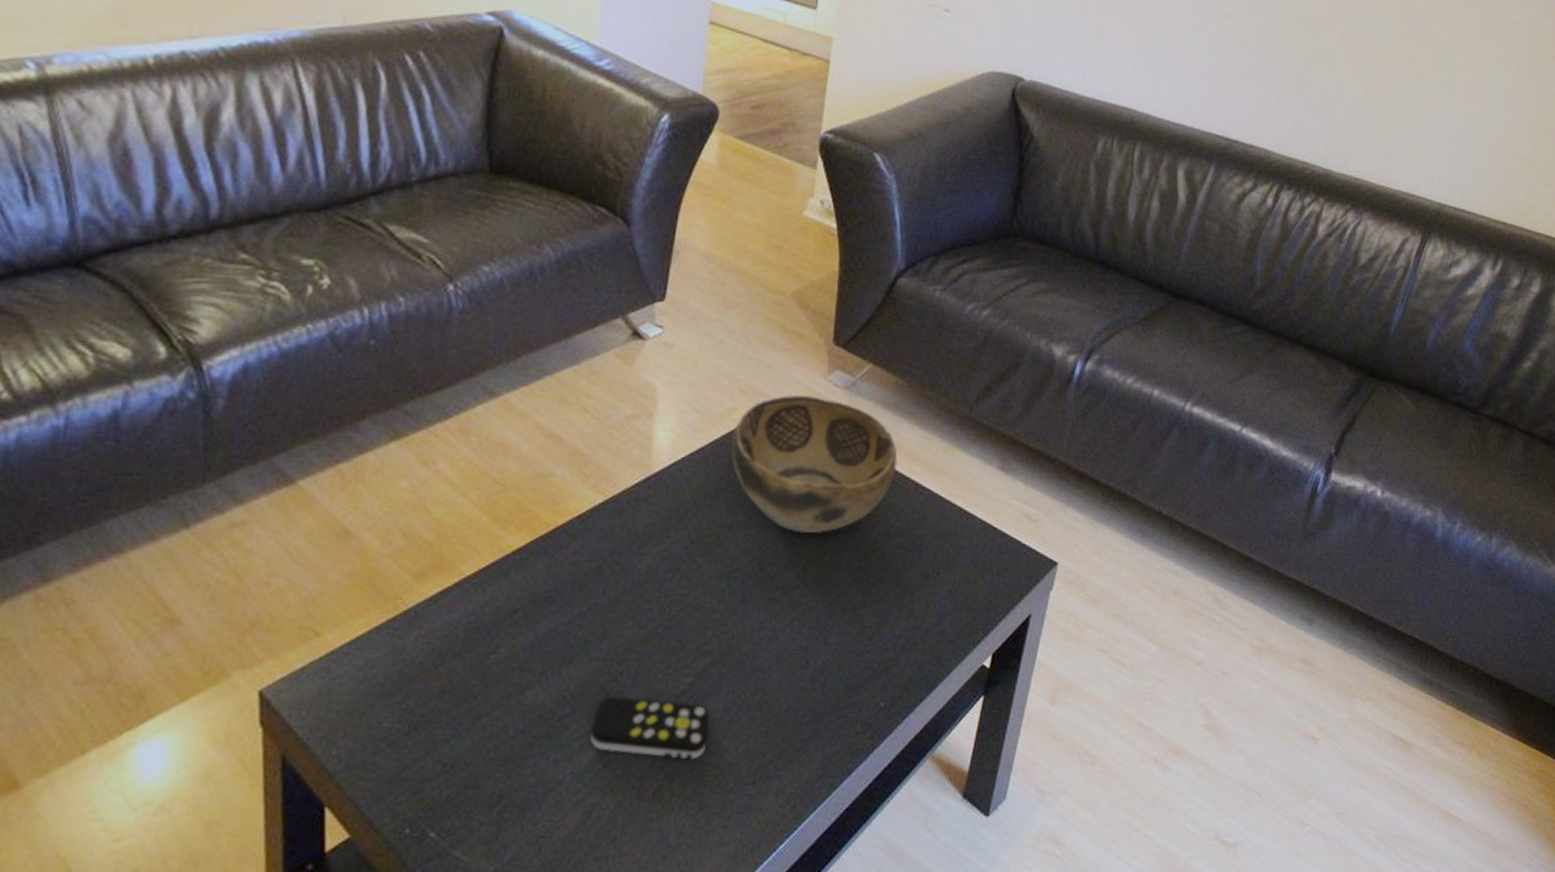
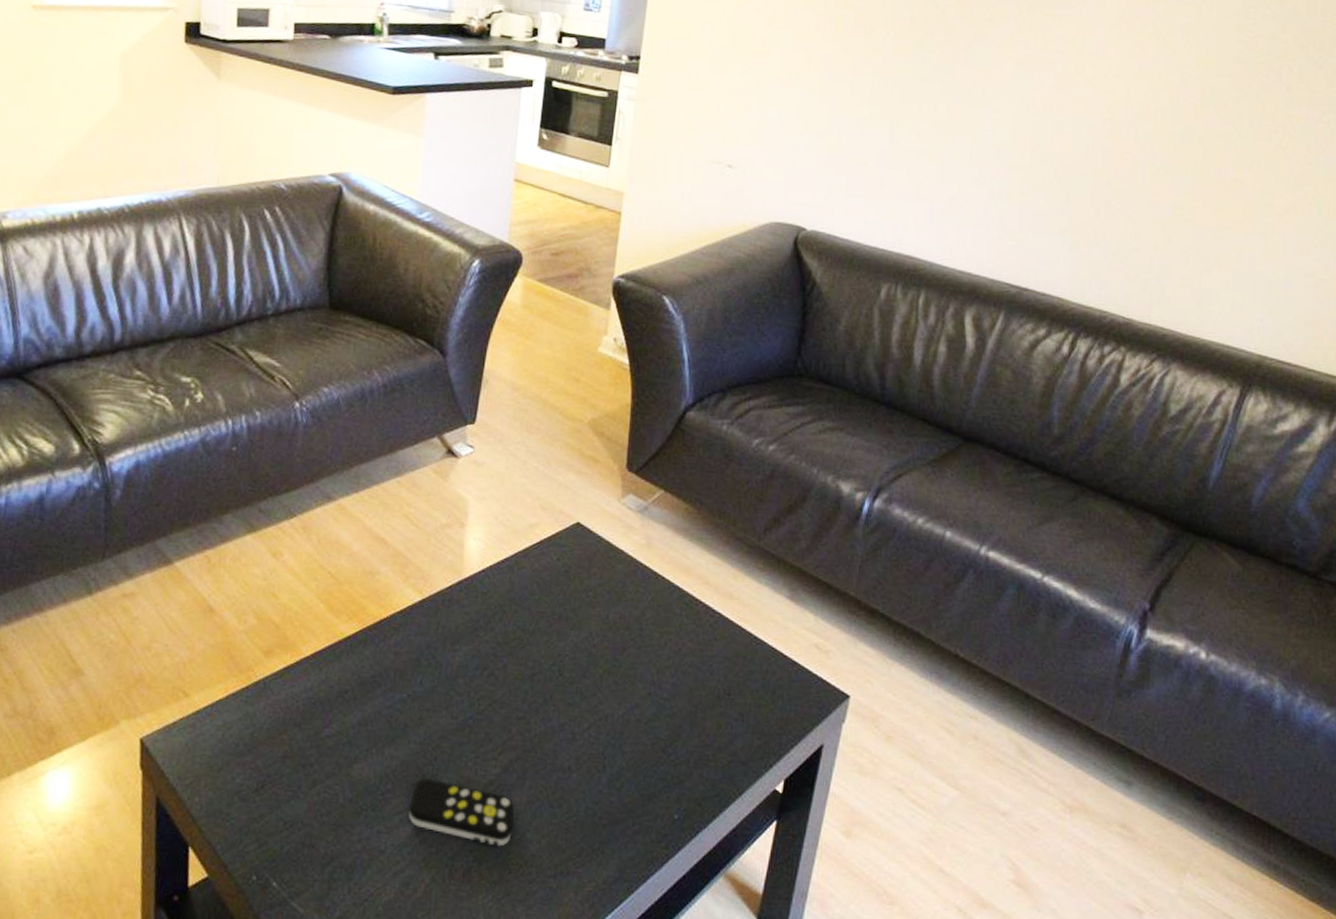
decorative bowl: present [731,395,898,533] -> none [533,515,688,646]

